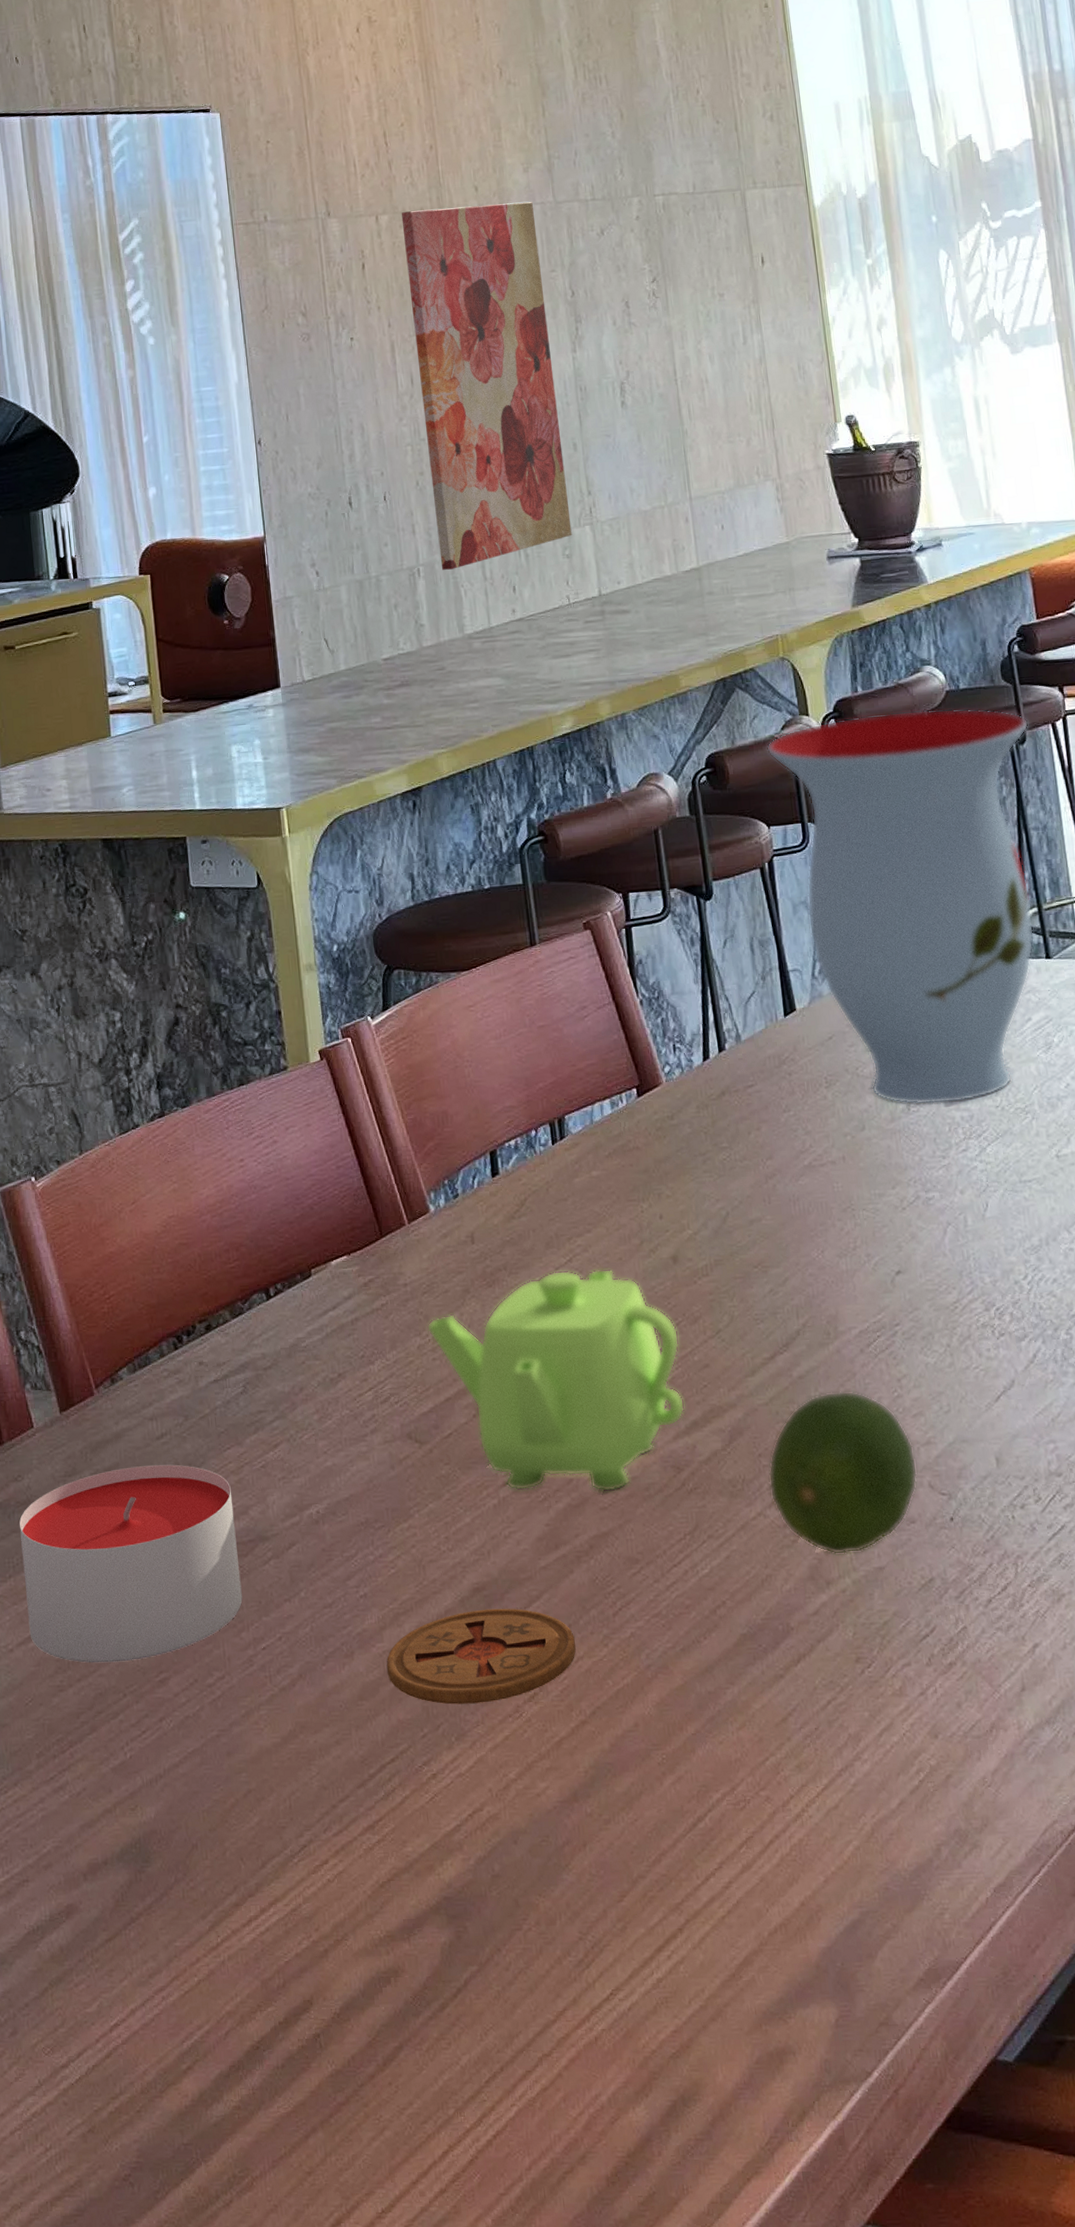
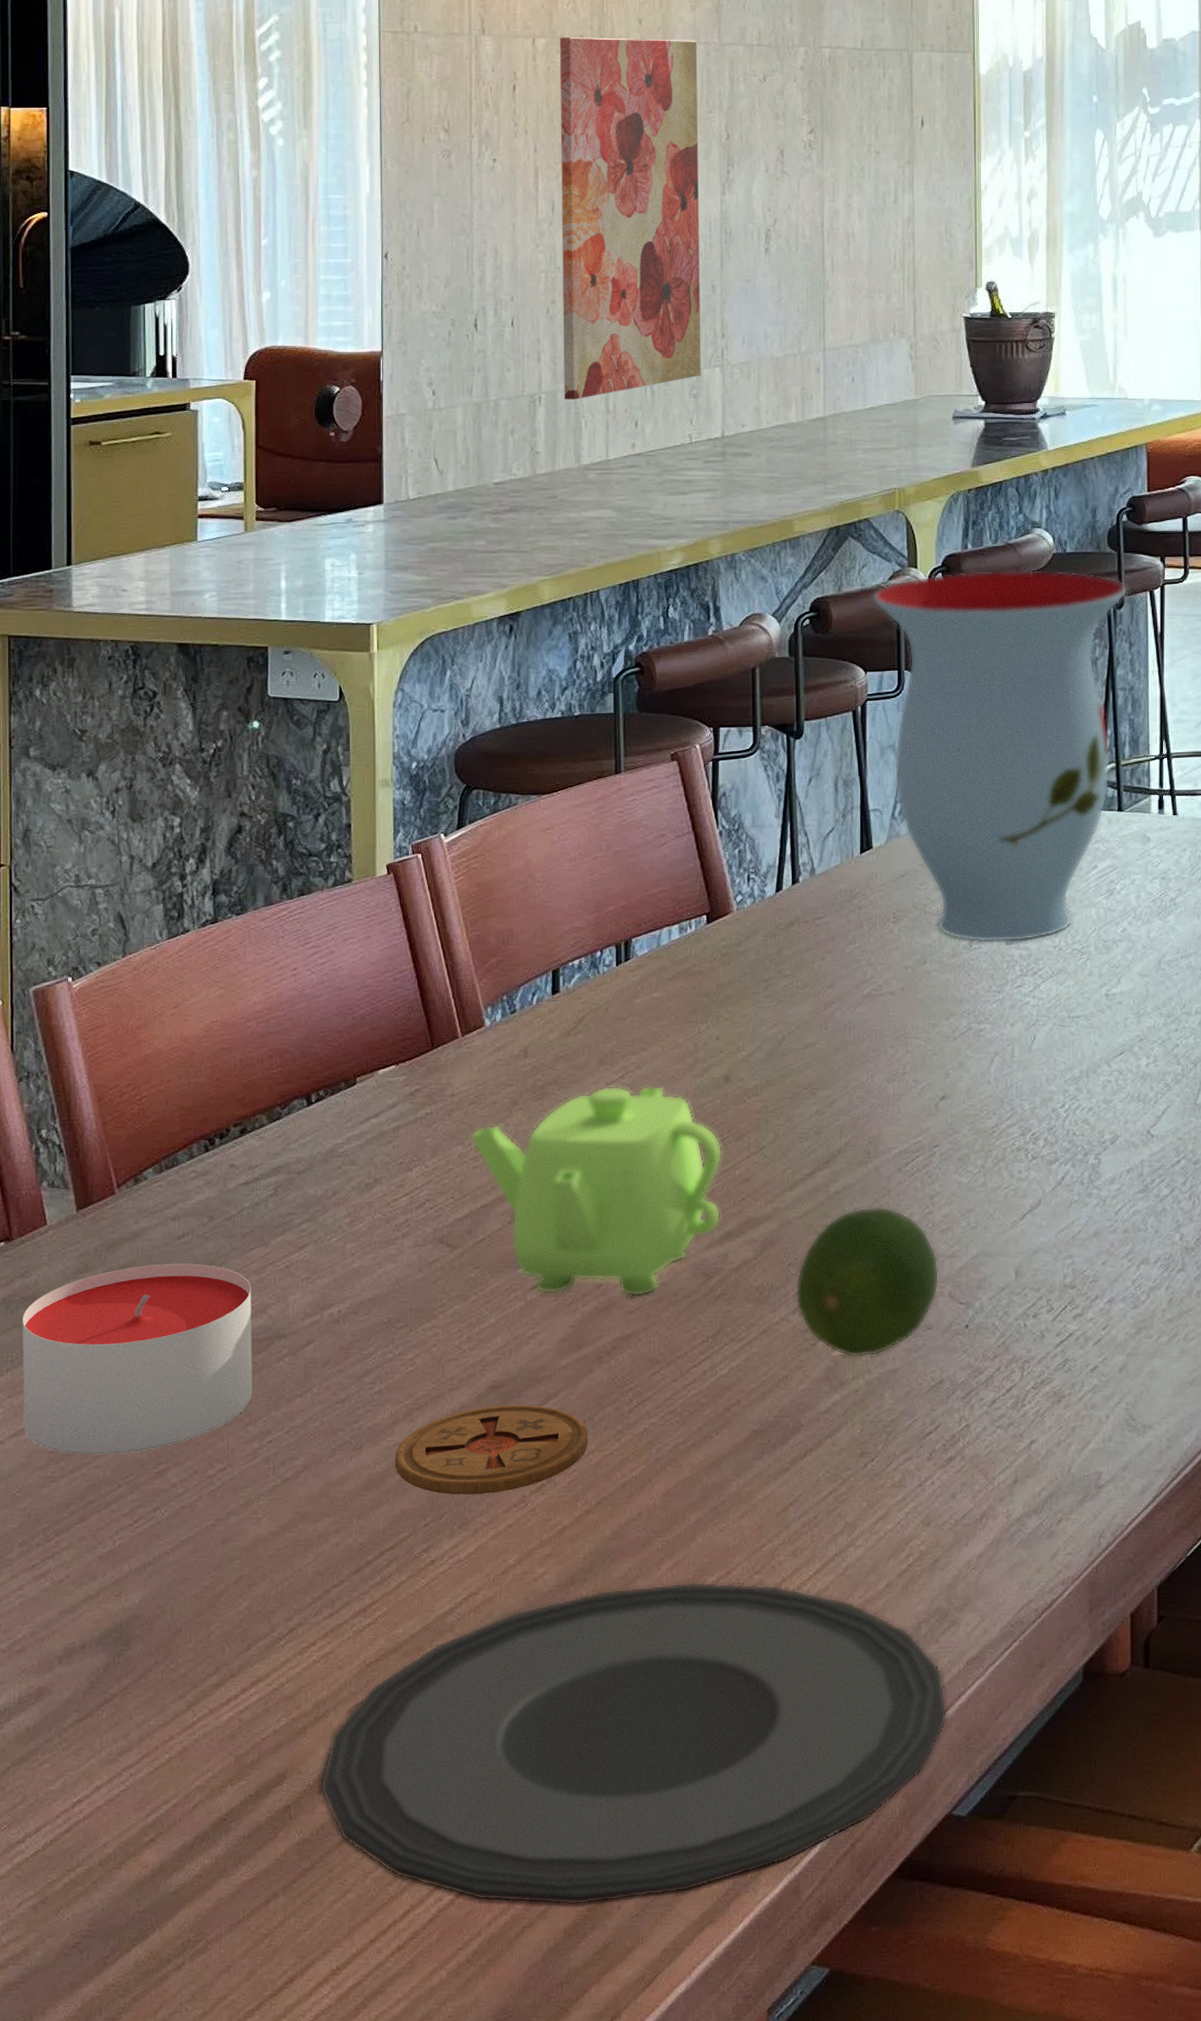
plate: none [346,1798,982,2151] -> present [320,1581,948,1906]

